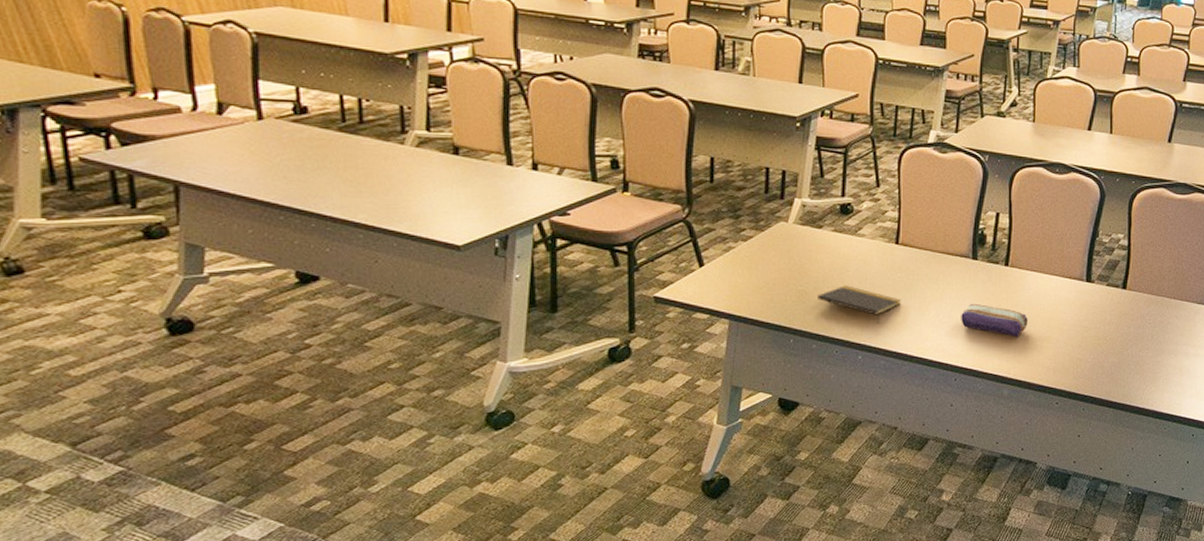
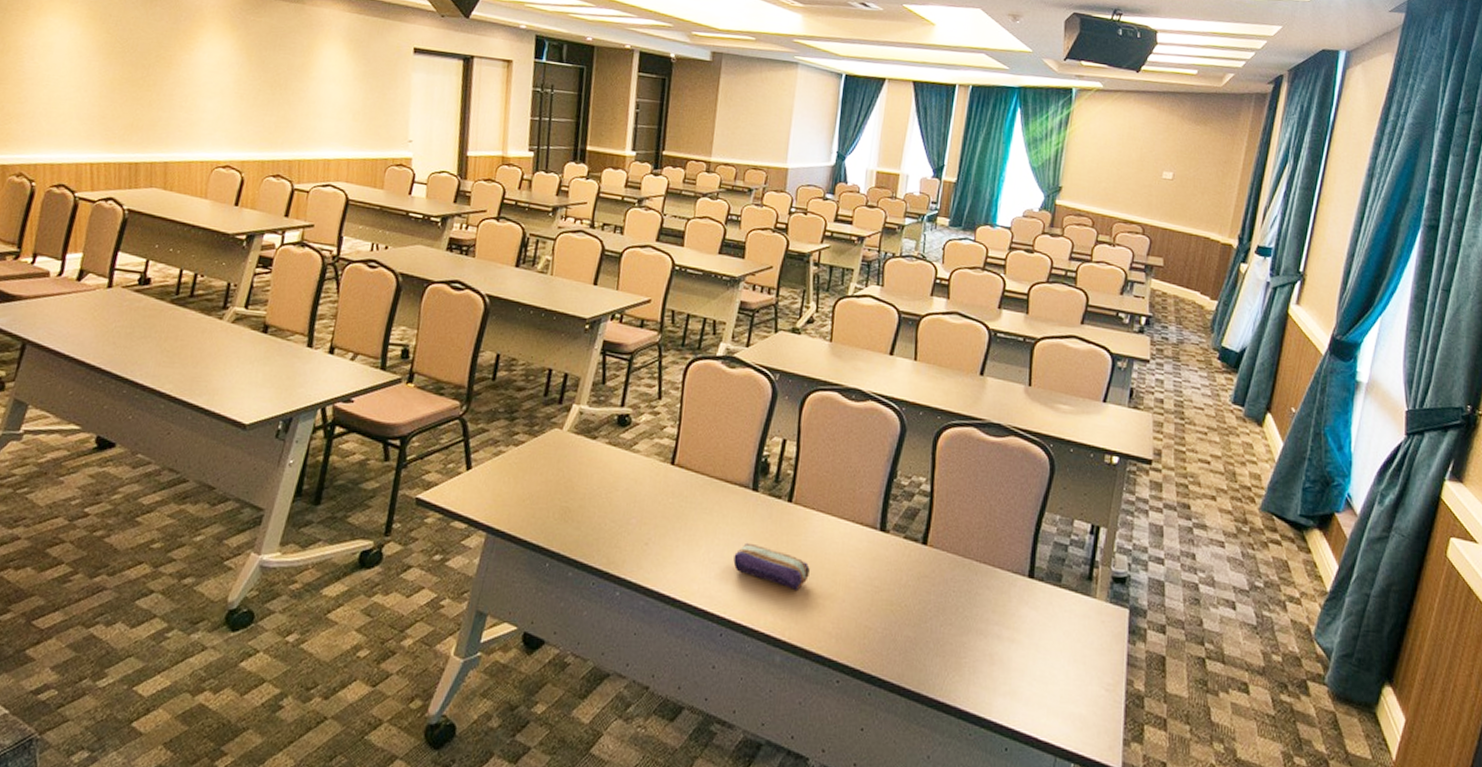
notepad: present [817,285,900,323] -> none [581,506,669,555]

